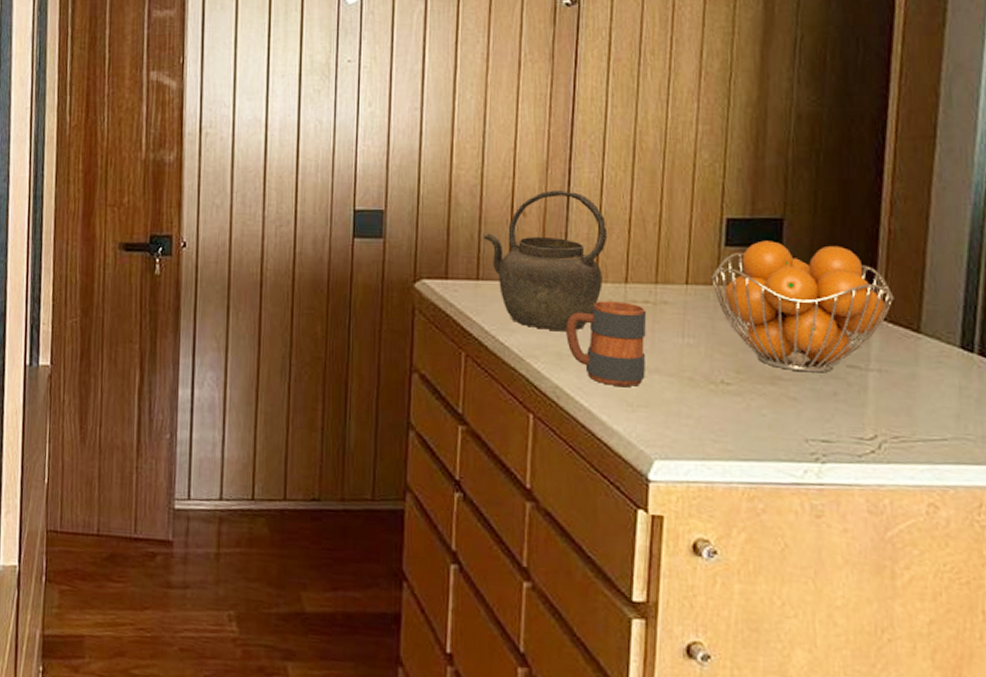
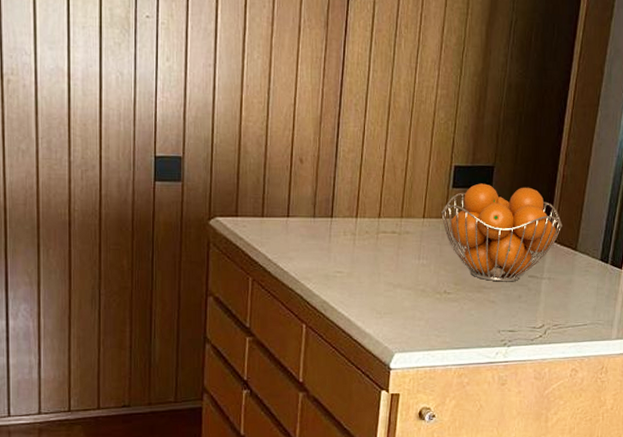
kettle: present [483,190,608,331] -> none [267,141,367,257]
mug: present [566,301,647,387] -> none [332,232,394,299]

